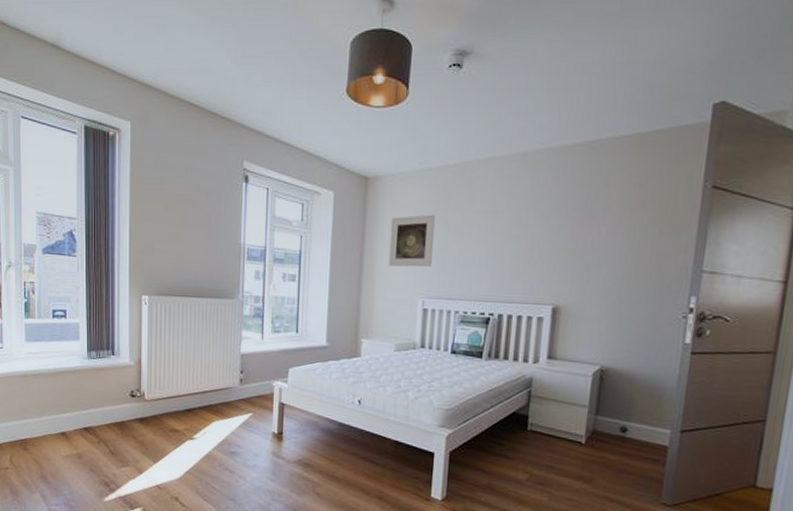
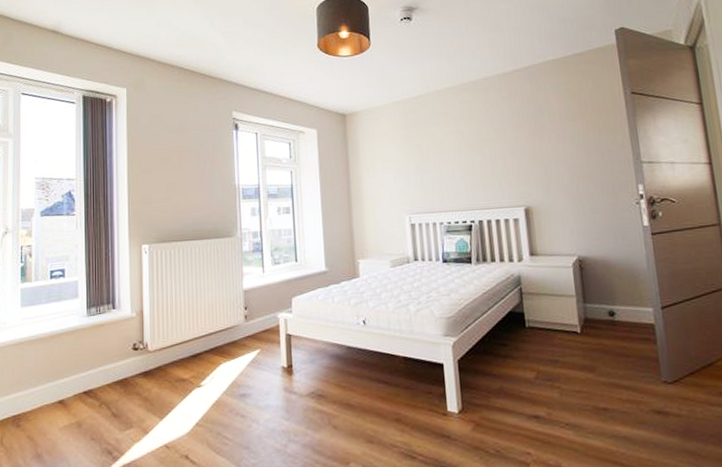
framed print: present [388,214,436,267] -> none [370,139,413,189]

